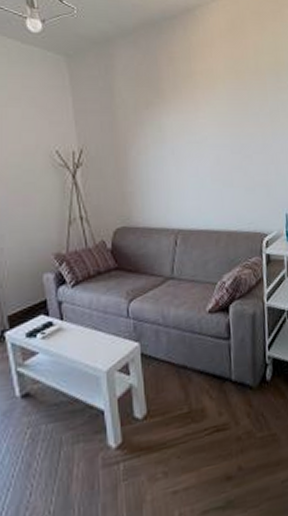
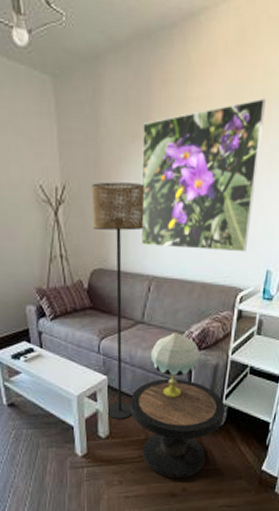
floor lamp: none [109,144,171,393] -> present [91,182,145,419]
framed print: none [155,70,265,201] -> present [140,98,266,253]
side table: none [167,334,271,456] -> present [130,378,226,479]
table lamp: none [184,285,236,358] -> present [150,333,200,398]

